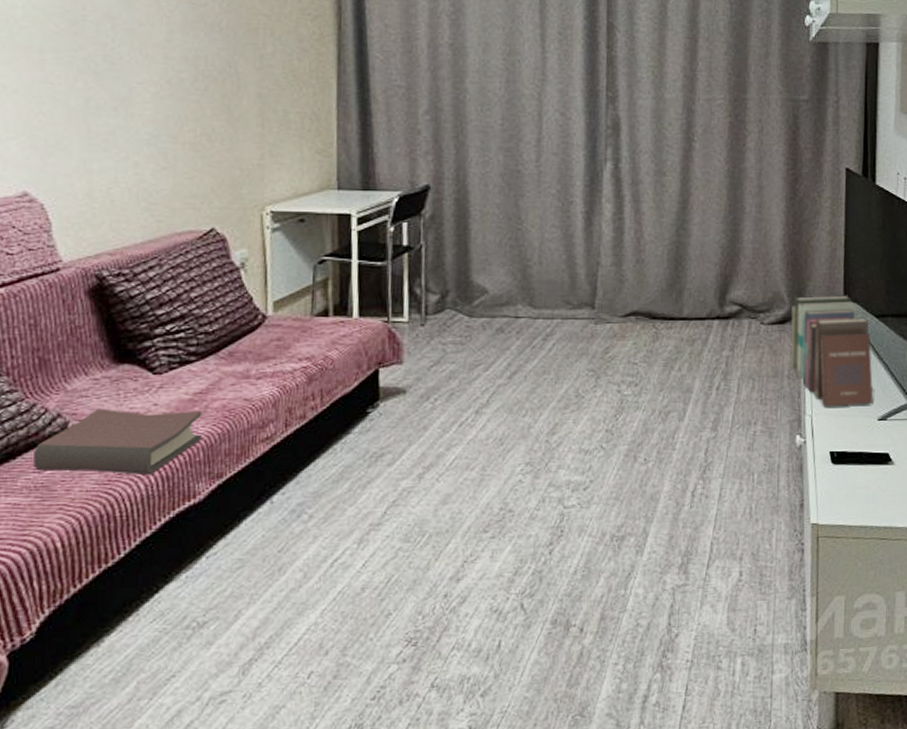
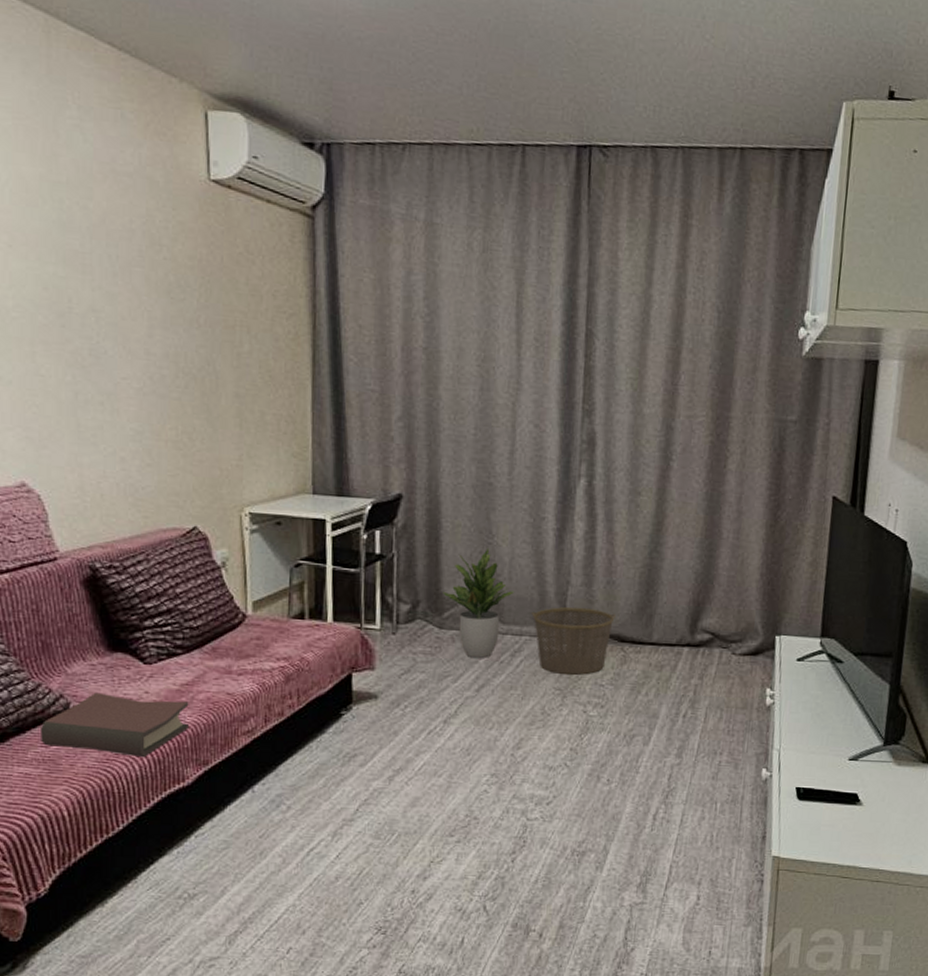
potted plant: none [472,233,544,345] -> present [443,547,514,659]
basket: none [562,287,646,355] -> present [531,606,615,675]
books: present [790,295,874,407] -> none [760,628,847,744]

